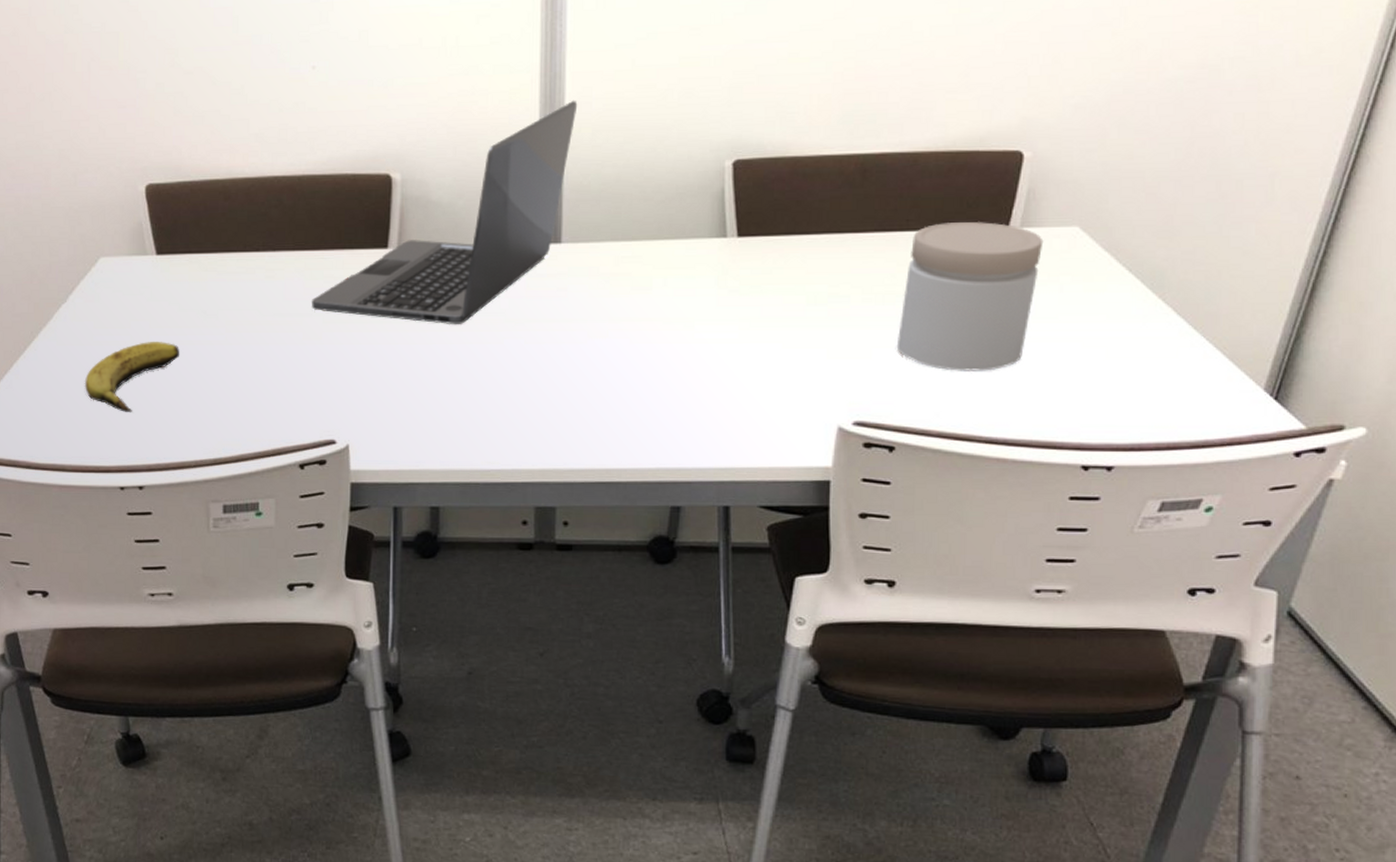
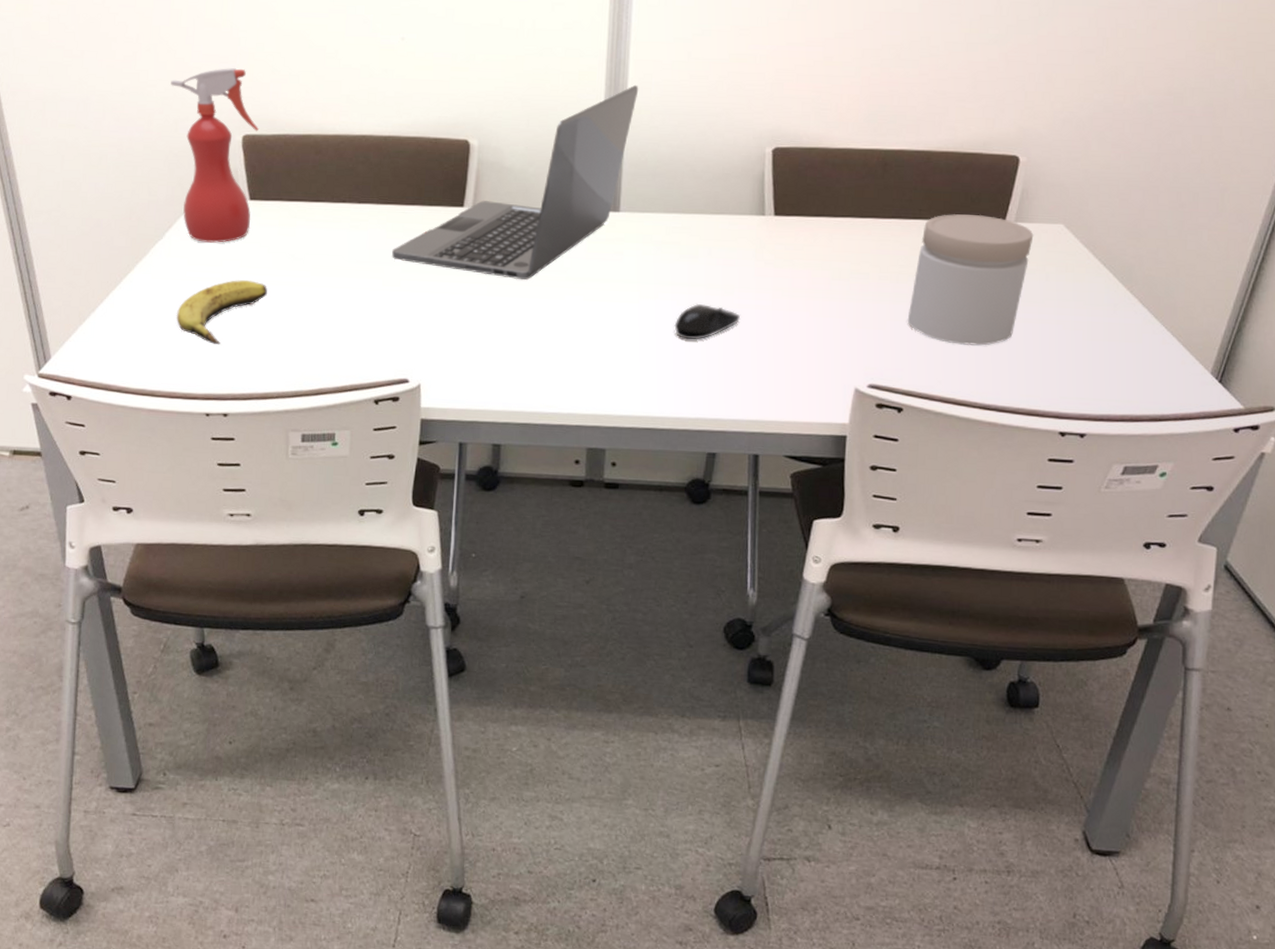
spray bottle: none [67,112,164,303] -> present [171,68,260,243]
computer mouse: none [628,341,704,382] -> present [674,304,741,340]

